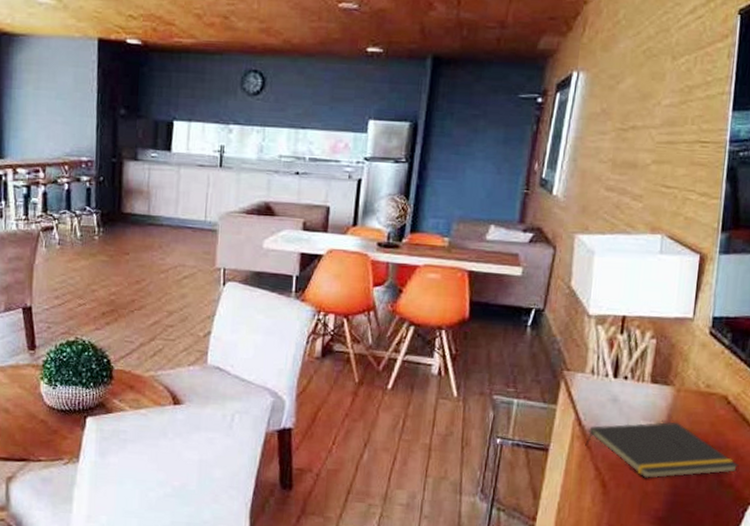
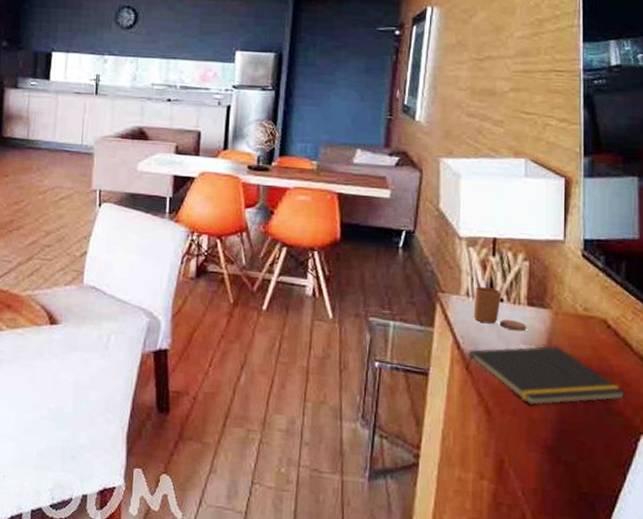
candle: none [596,364,649,408] -> present [473,287,527,332]

